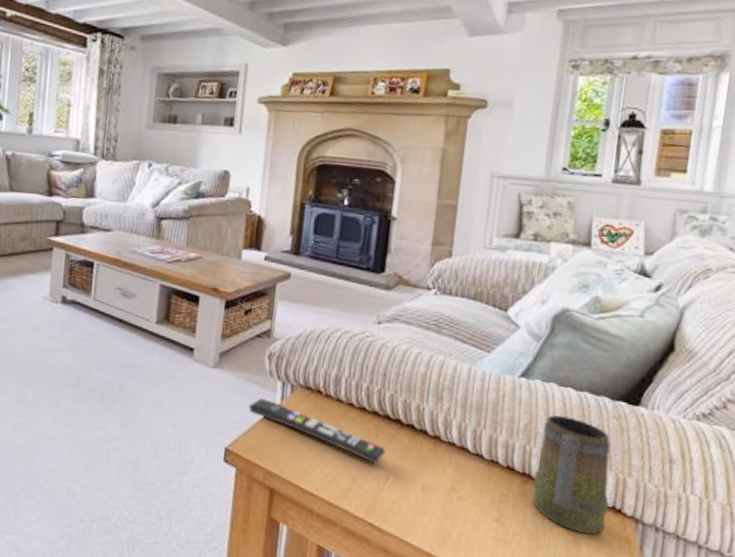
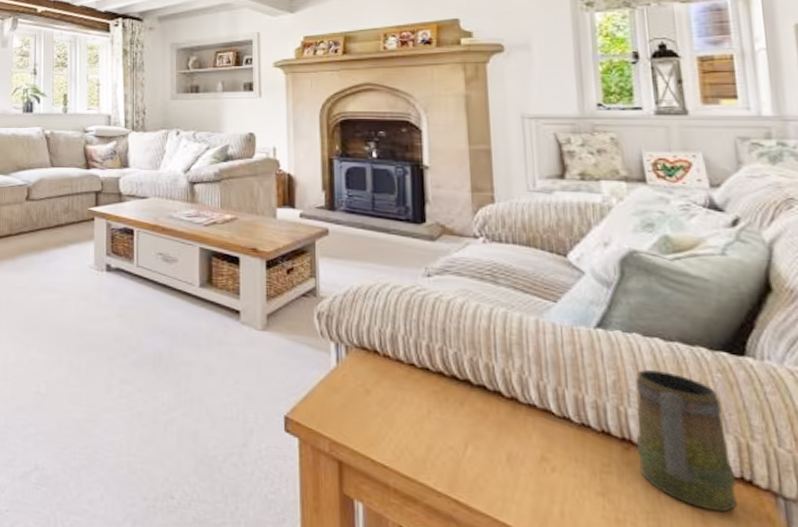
remote control: present [248,398,387,463] -> none [303,360,460,430]

